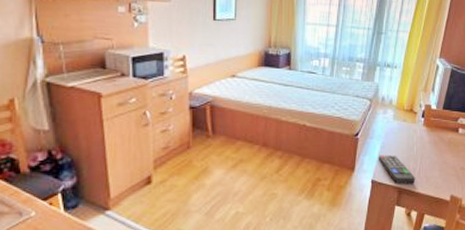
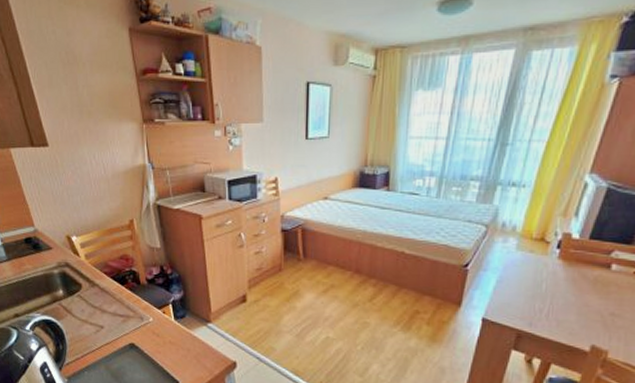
remote control: present [378,155,416,184] -> none [492,290,543,327]

